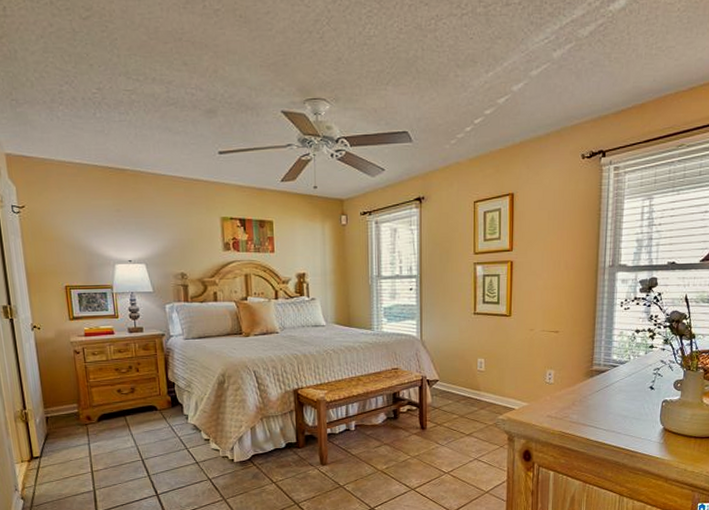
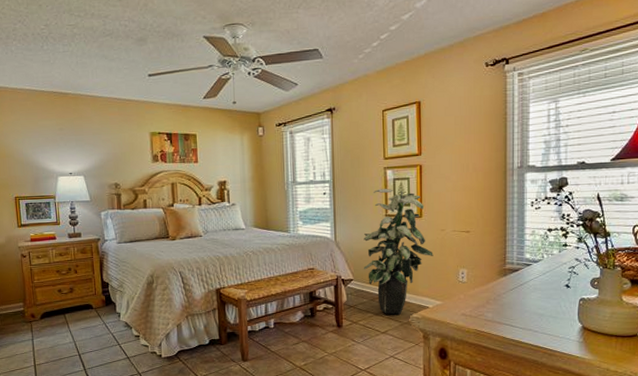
indoor plant: none [449,285,521,417] -> present [363,188,433,315]

